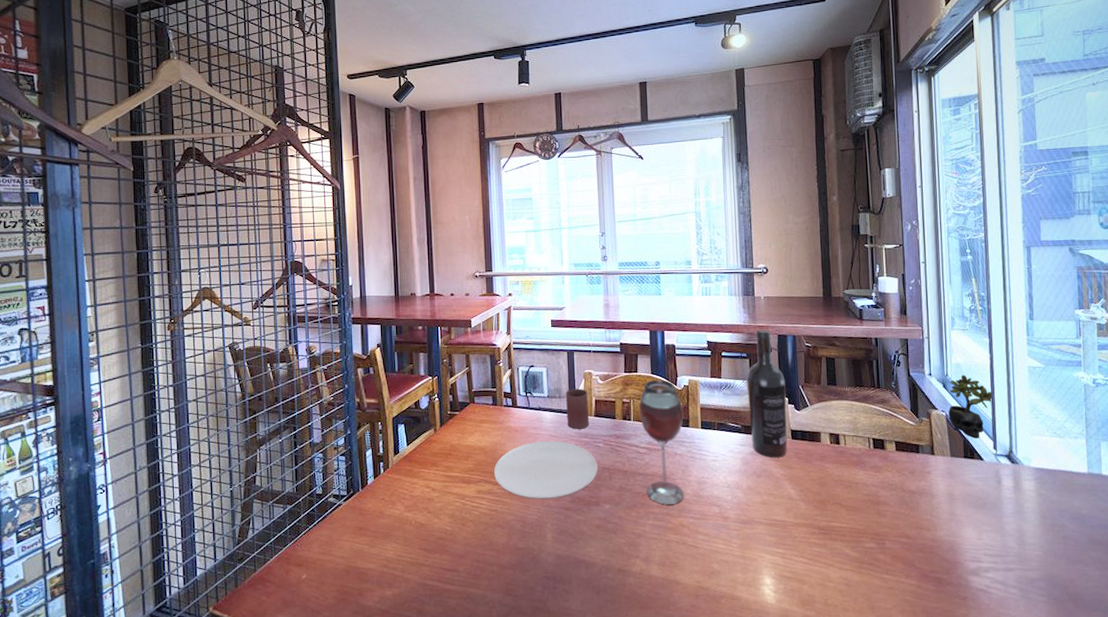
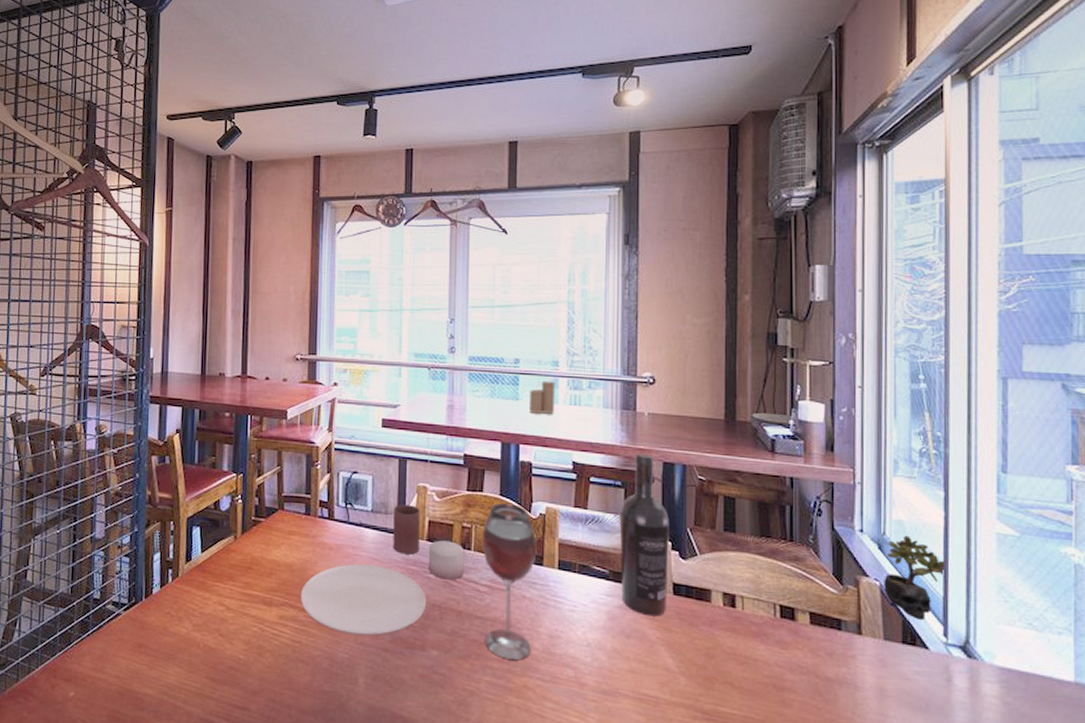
candle: none [596,415,626,447] -> present [428,540,464,580]
candle: none [669,274,690,305] -> present [528,377,556,414]

